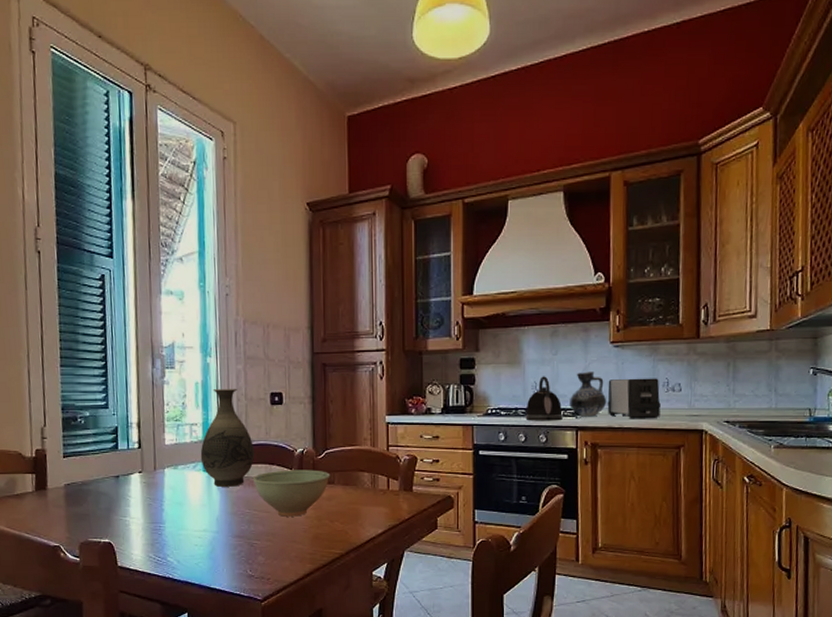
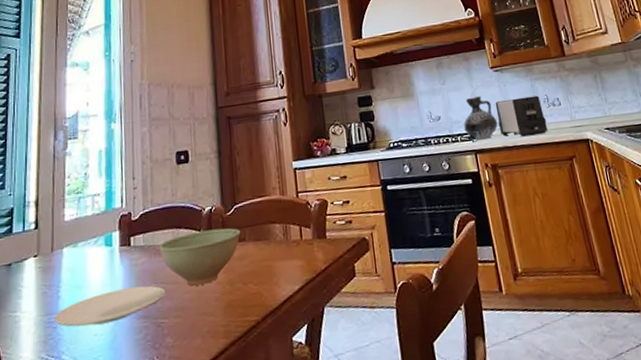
plate: none [159,511,258,537] -> present [54,285,165,328]
vase: present [200,388,255,487] -> none [102,151,161,261]
kettle: present [525,376,563,421] -> none [425,105,461,150]

